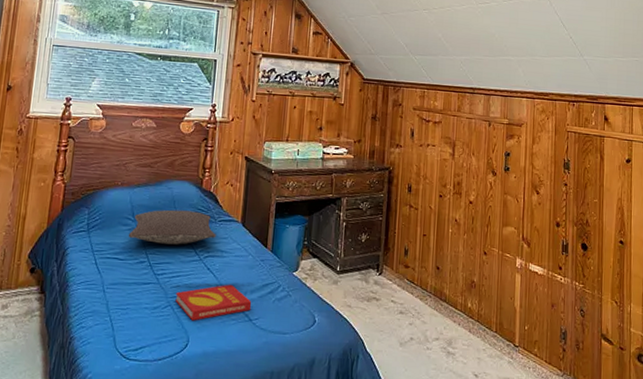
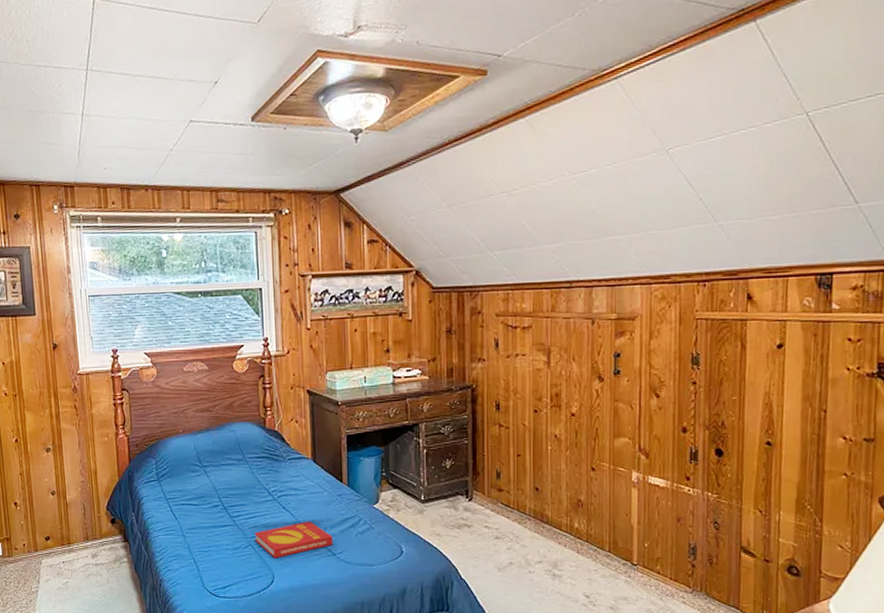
pillow: present [128,209,216,245] -> none [198,452,287,487]

